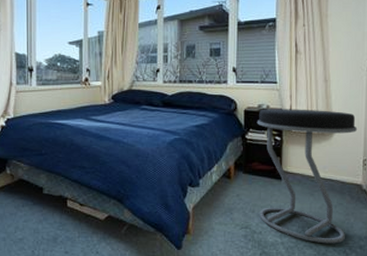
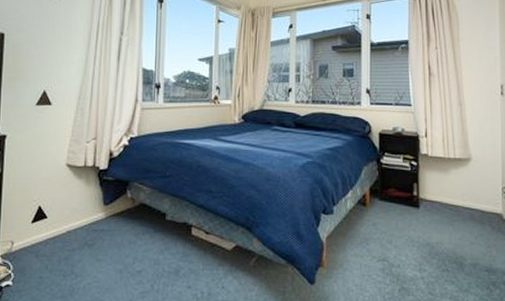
stool: present [256,109,358,244] -> none [392,132,495,279]

